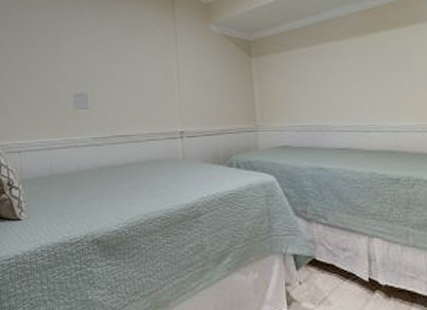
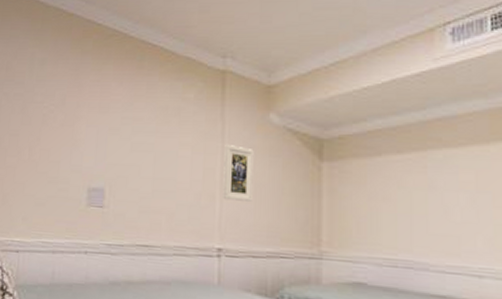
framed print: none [178,51,203,93] -> present [223,145,254,201]

